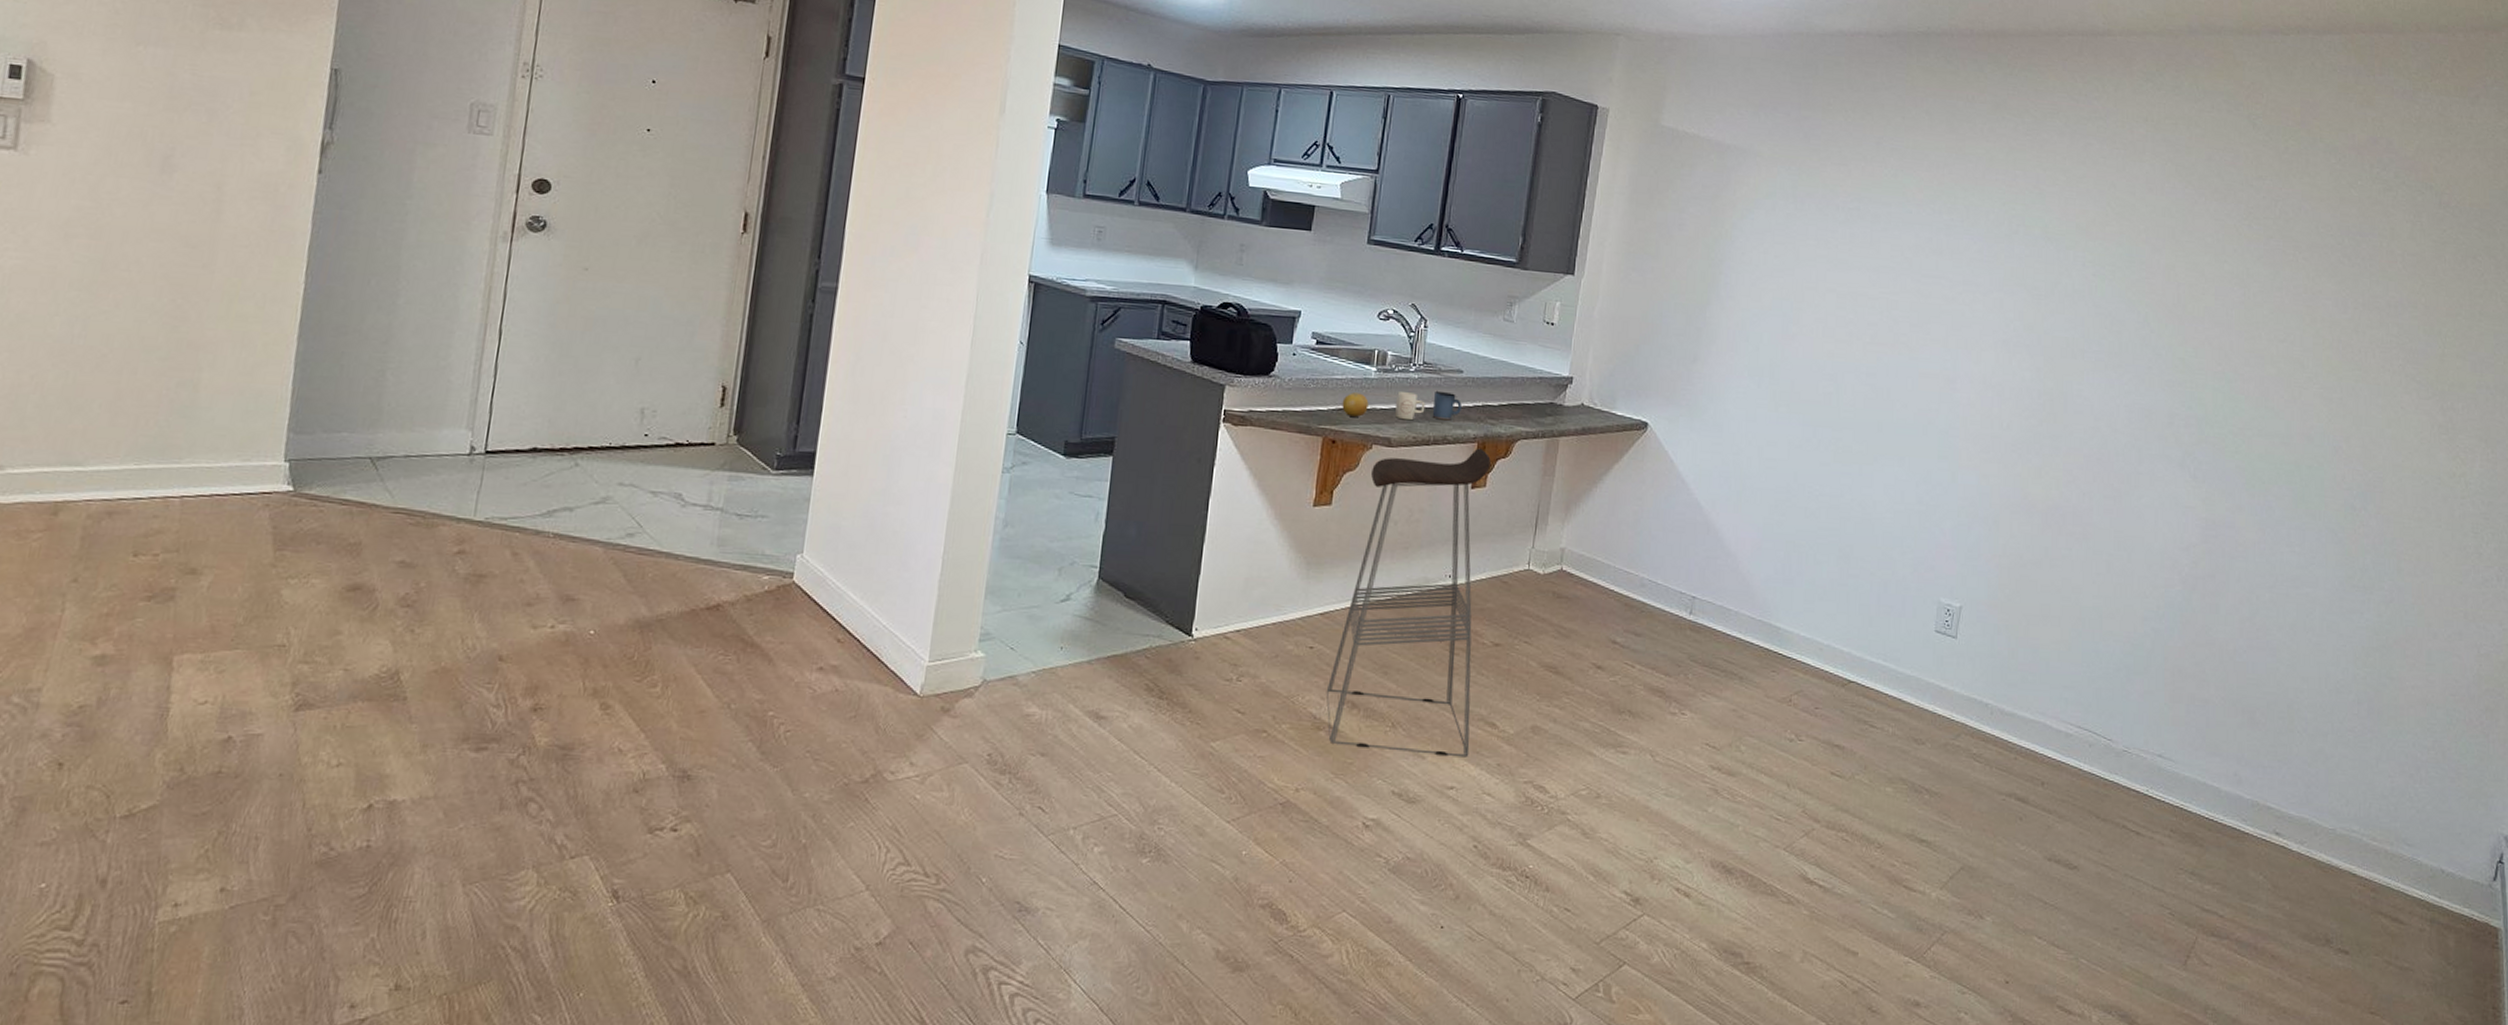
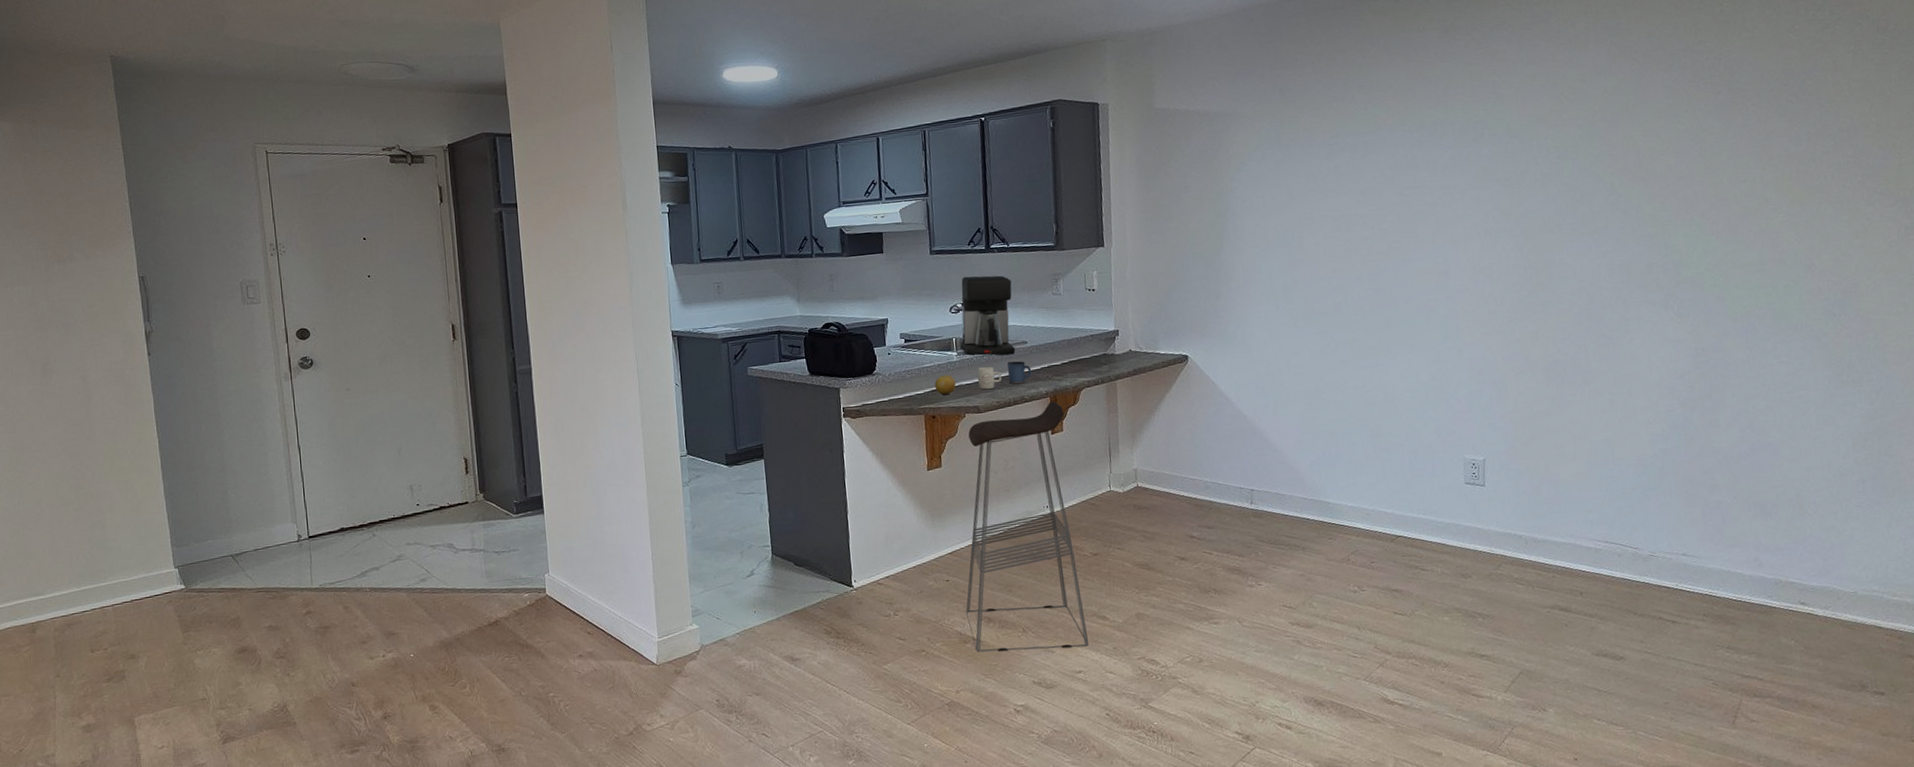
coffee maker: none [1382,278,1458,384] -> present [960,275,1016,356]

